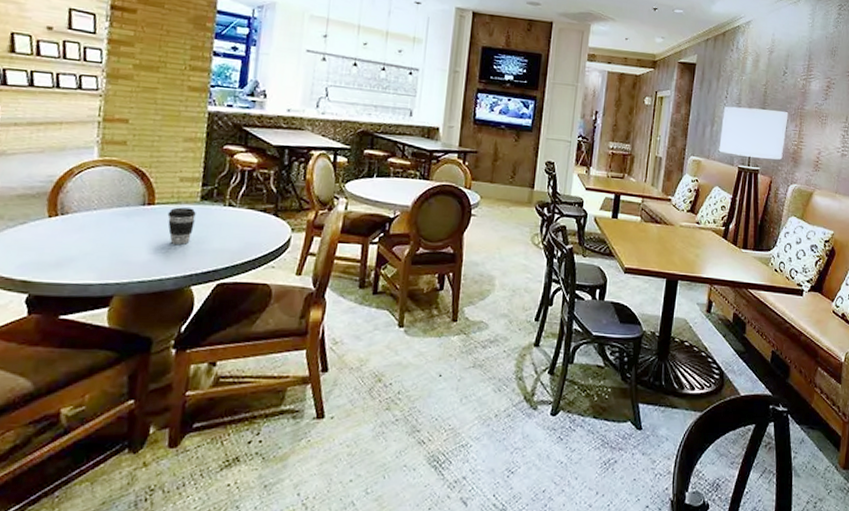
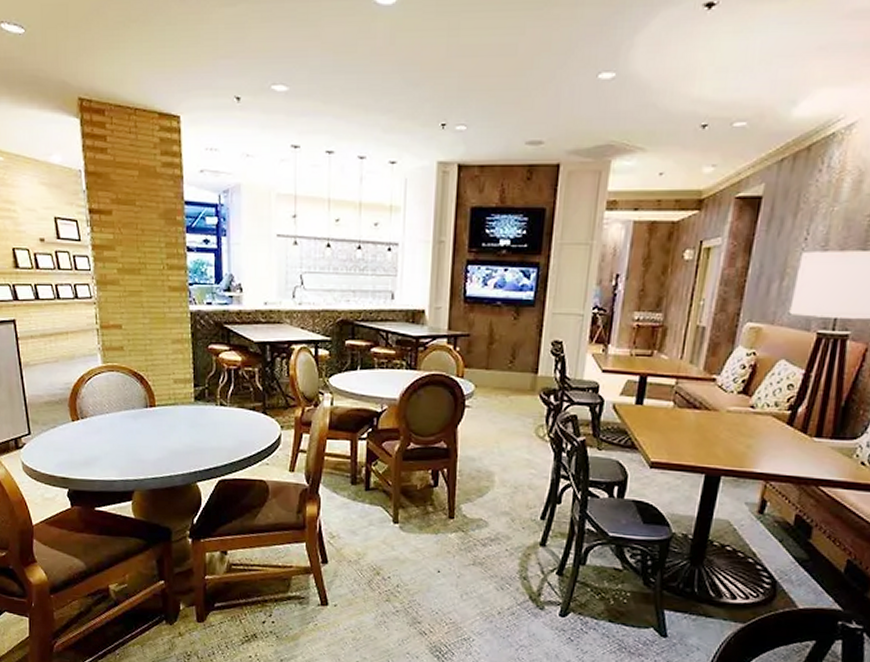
coffee cup: present [167,207,196,245] -> none [168,408,192,444]

